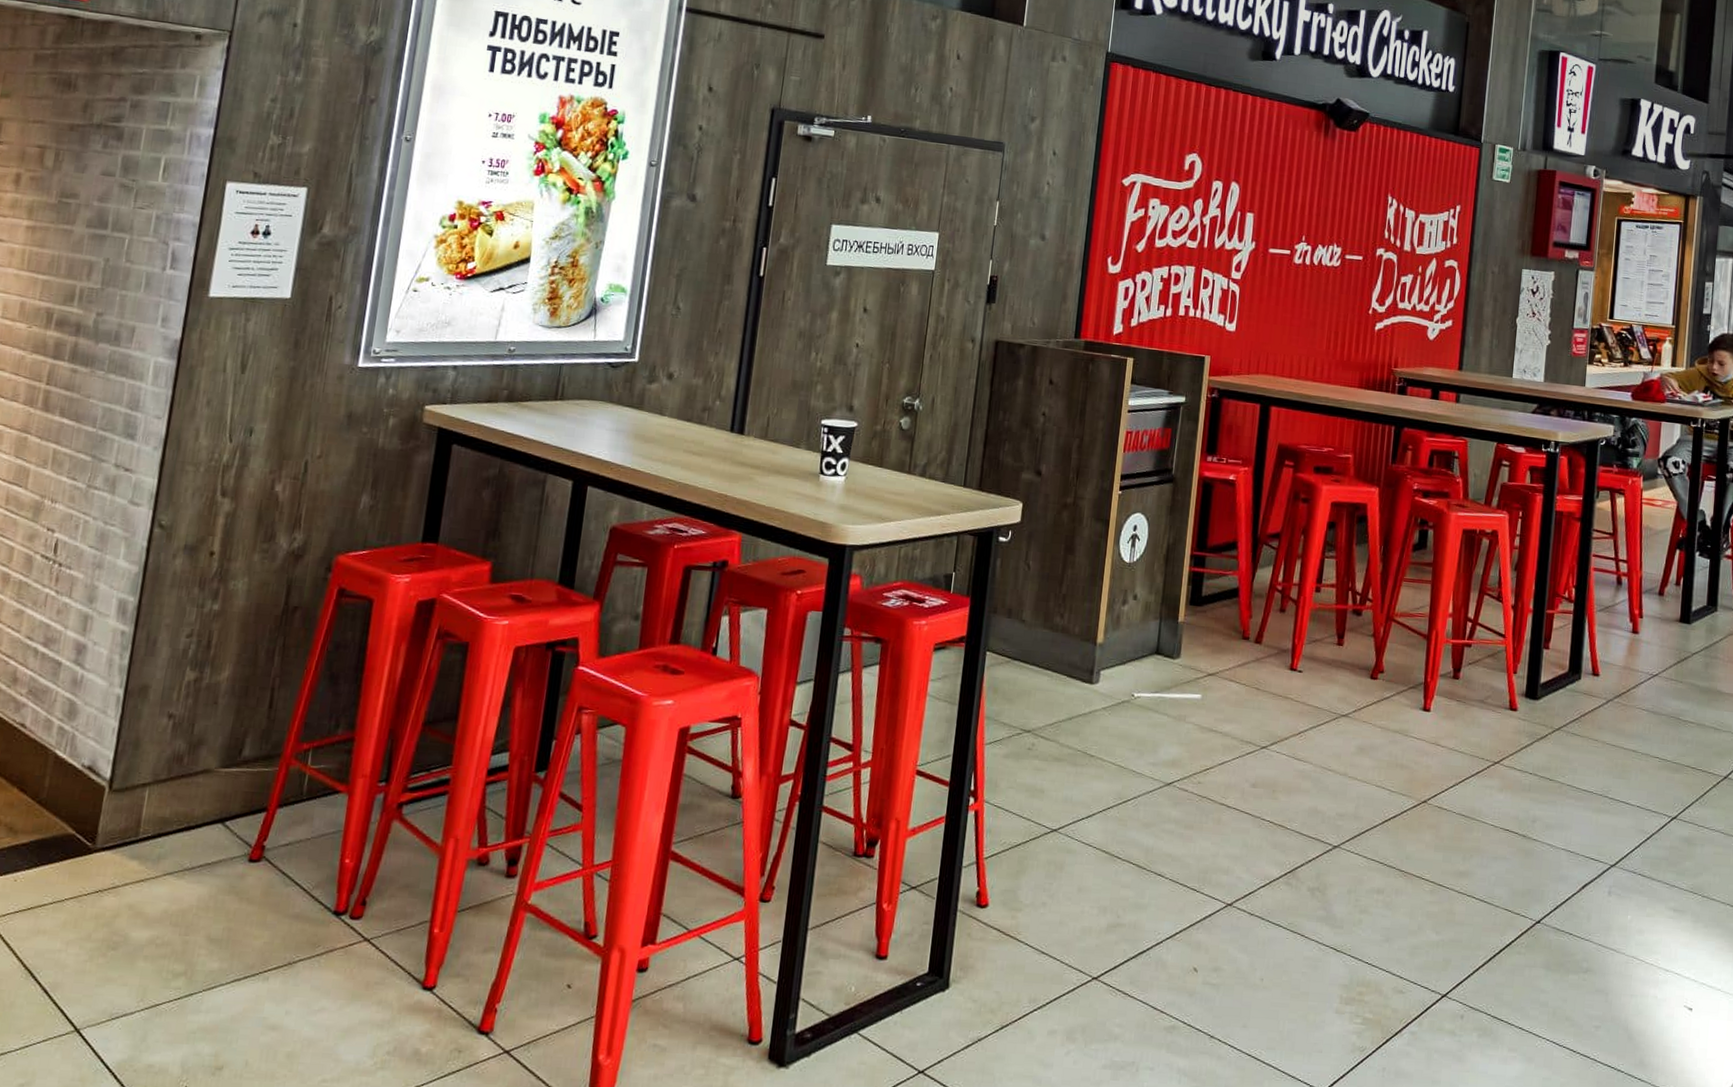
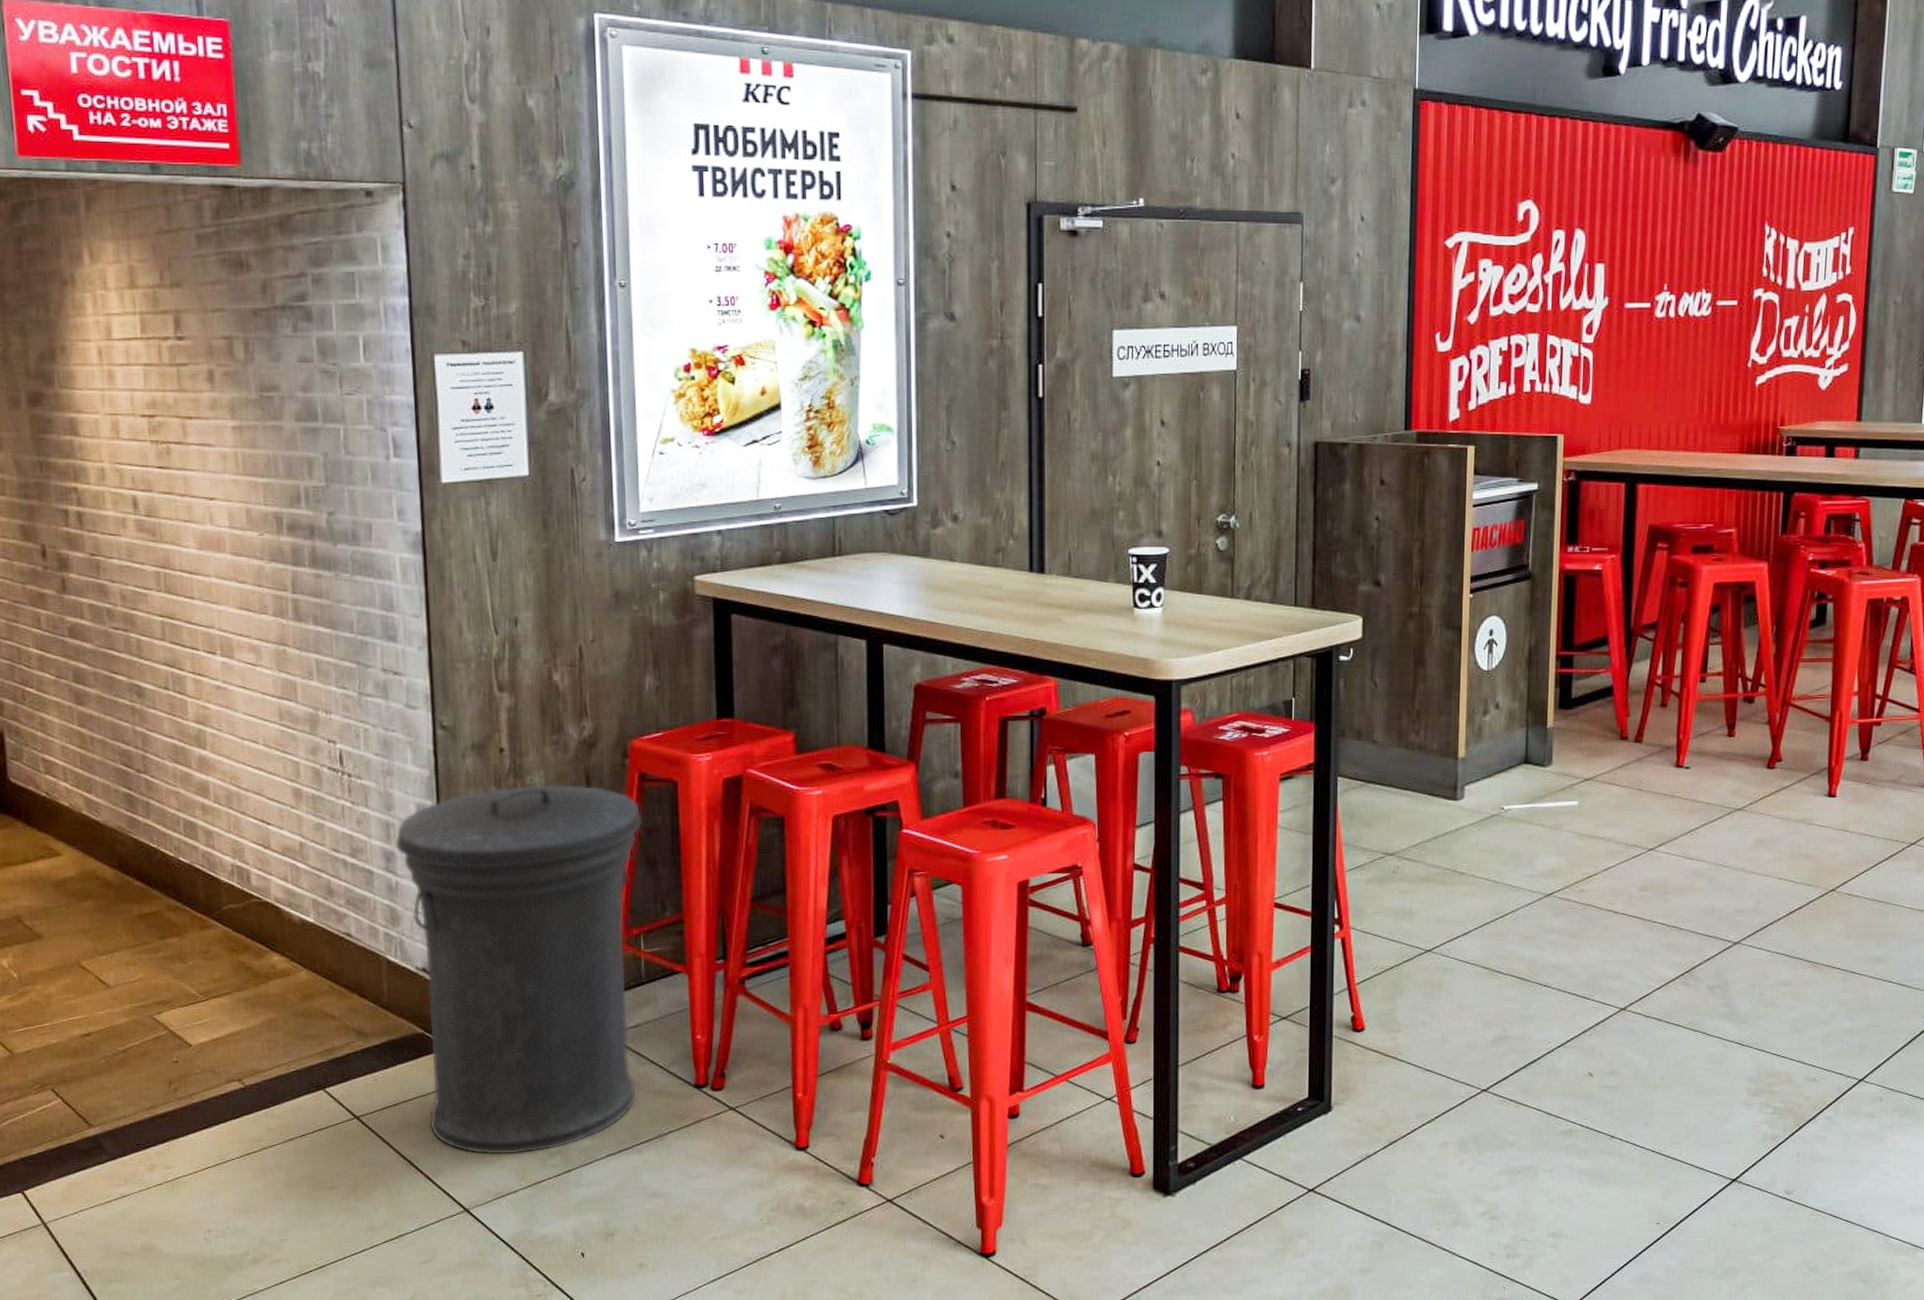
trash can: none [59,590,334,972] -> present [394,785,643,1155]

